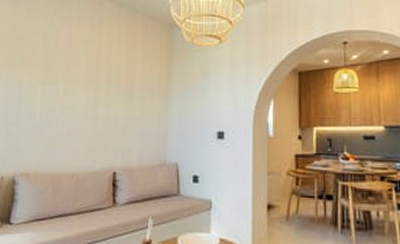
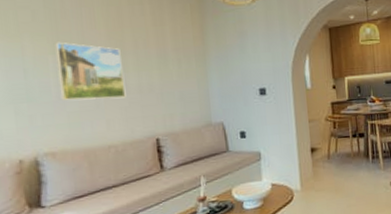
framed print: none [41,74,95,129] -> present [55,42,126,101]

